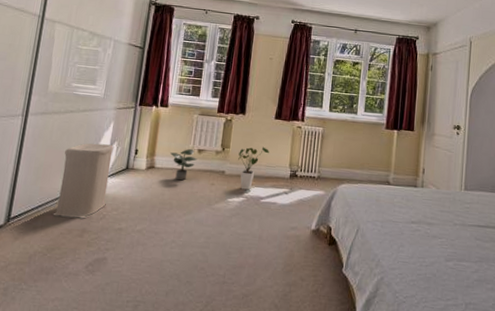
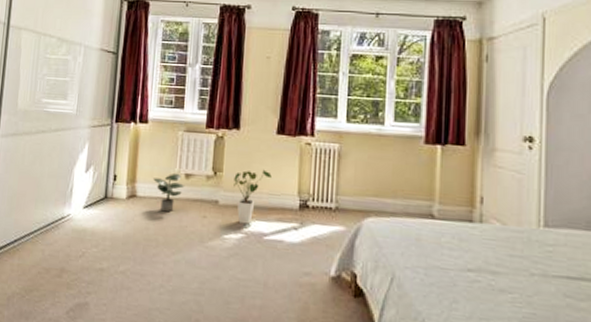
laundry basket: present [53,143,113,219] -> none [29,168,90,257]

